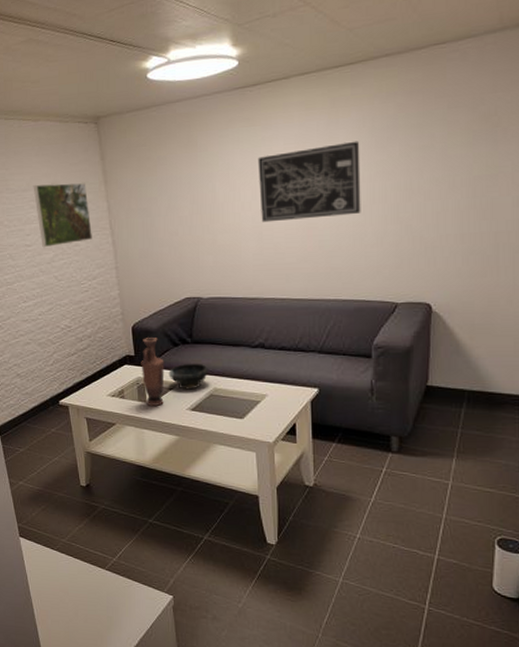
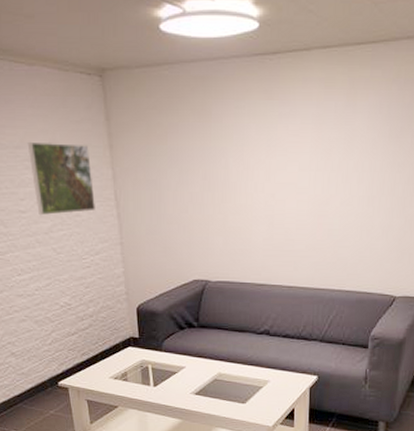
vase: present [141,338,165,406] -> none [145,320,170,389]
bowl: present [168,363,208,390] -> none [173,347,213,374]
wall art: present [257,141,361,223] -> none [273,127,375,207]

